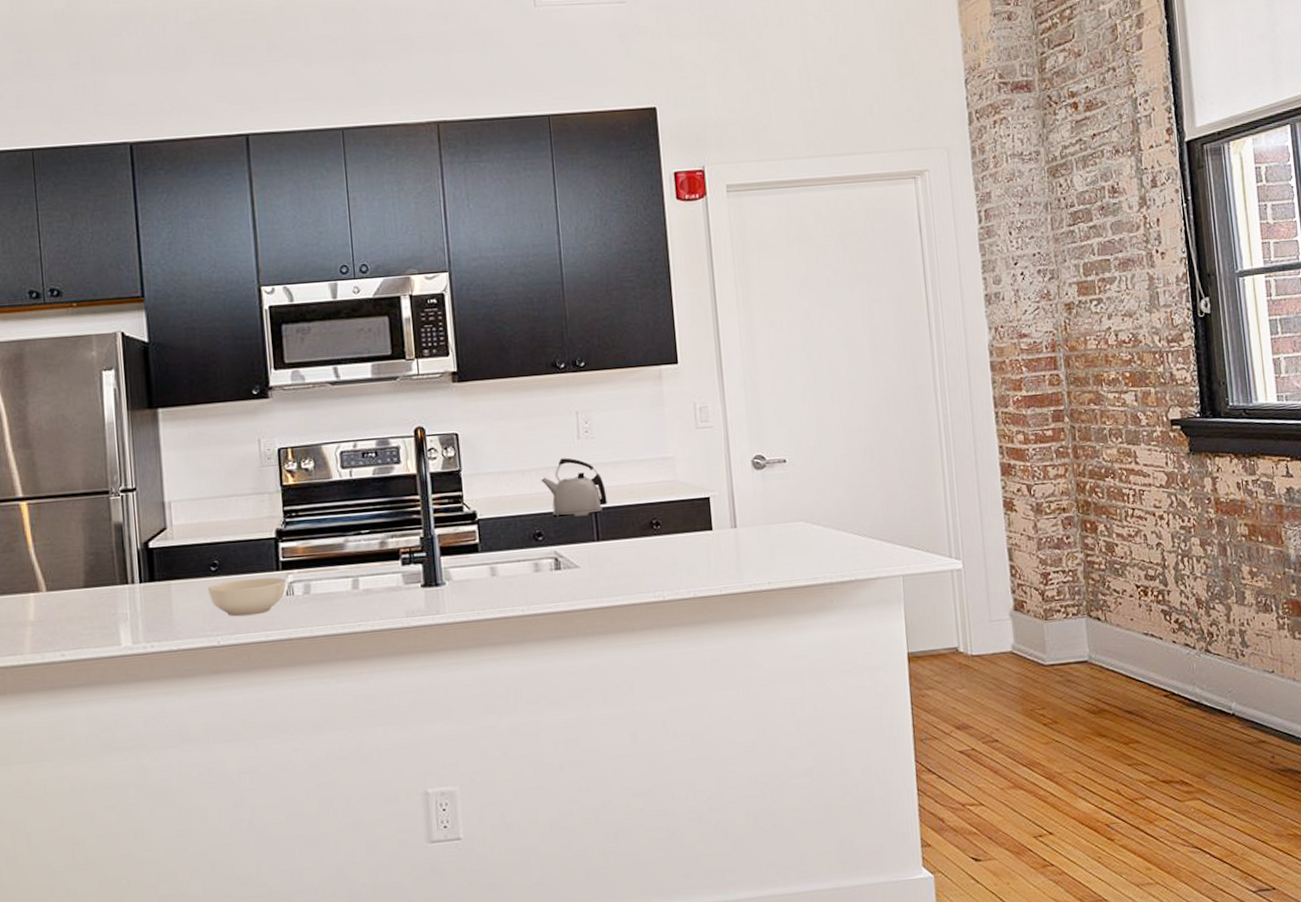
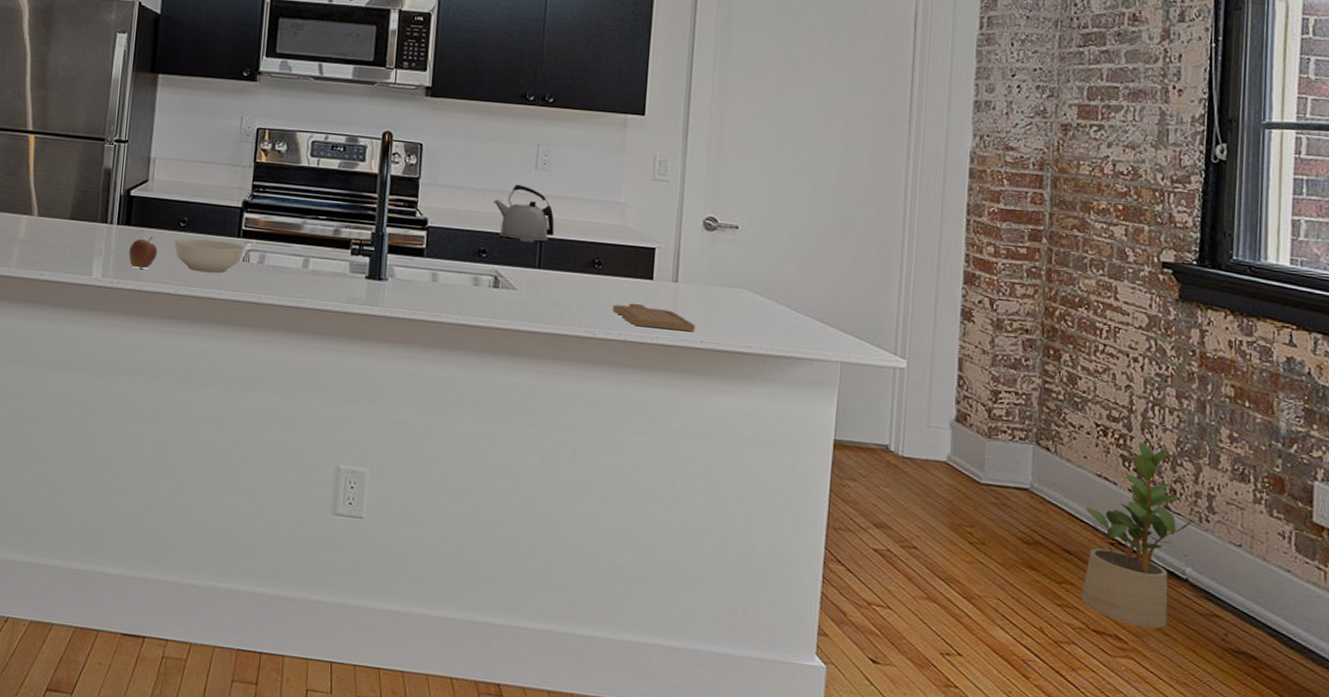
fruit: none [158,588,191,627] -> present [129,236,158,269]
chopping board: none [677,557,761,580] -> present [612,304,695,331]
potted plant: none [1139,594,1233,768] -> present [1081,442,1195,629]

